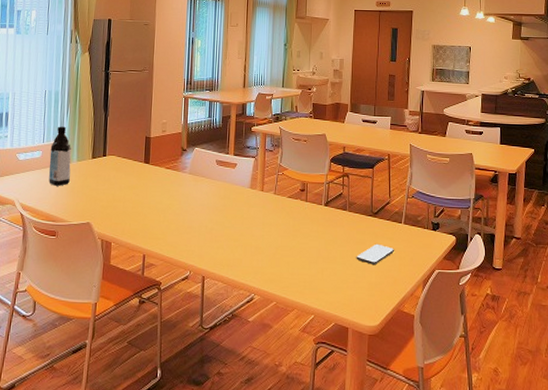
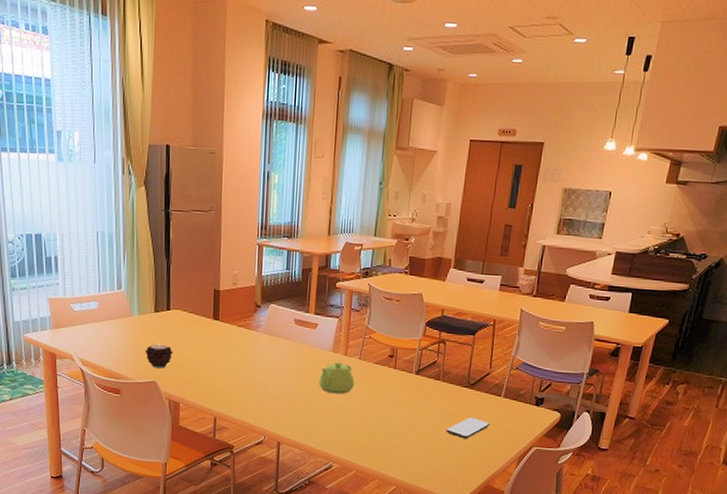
water bottle: present [49,126,71,186] -> none [107,274,132,341]
candle: none [81,186,107,210] -> present [145,342,173,369]
teapot: none [239,197,271,227] -> present [319,361,354,394]

